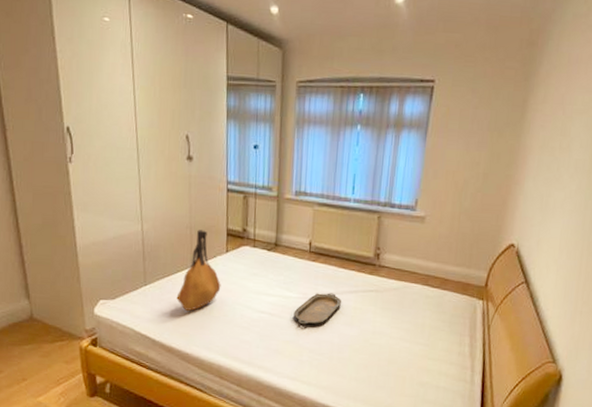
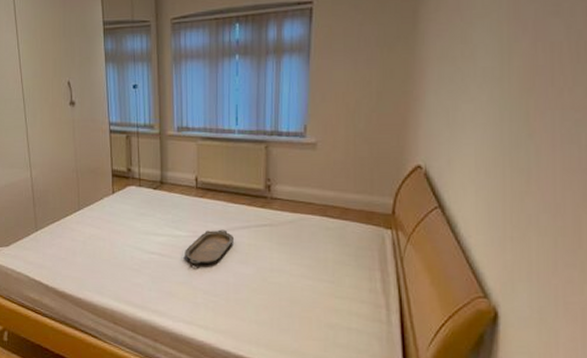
tote bag: present [176,230,221,312] -> none [67,172,109,256]

